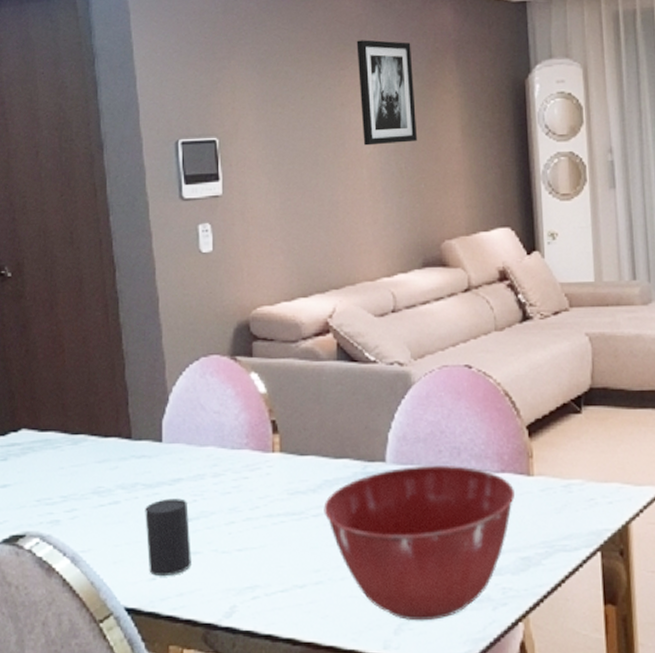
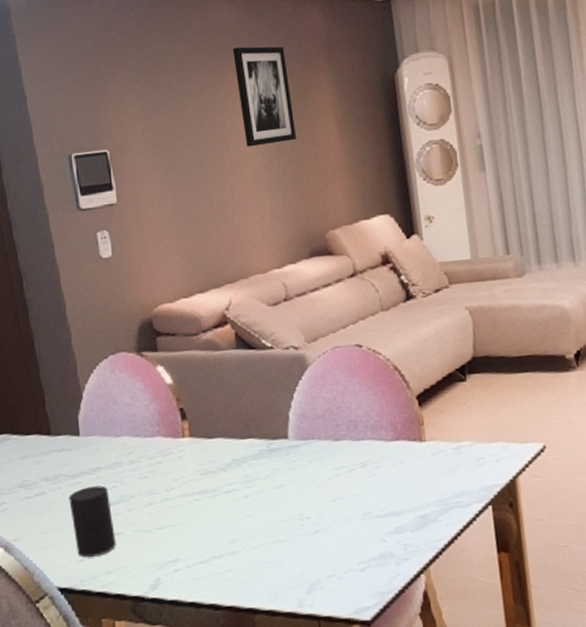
mixing bowl: present [323,466,516,621] -> none [234,437,410,581]

